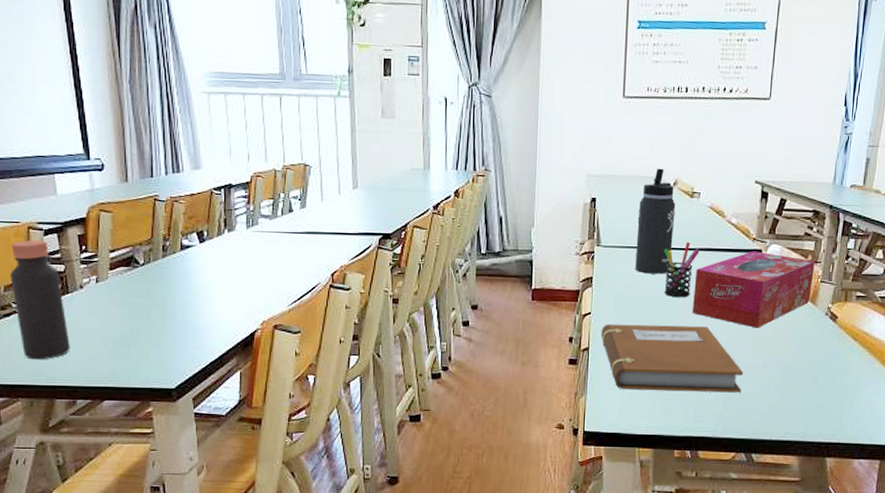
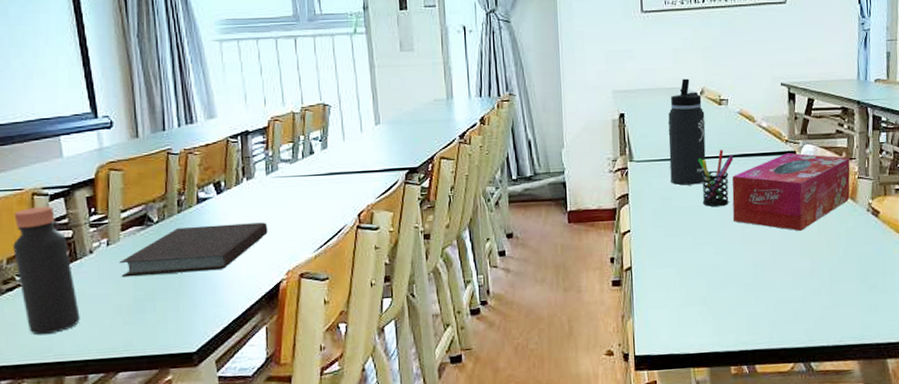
notebook: none [107,271,246,315] -> present [119,222,268,278]
notebook: present [601,324,744,393] -> none [642,234,792,307]

